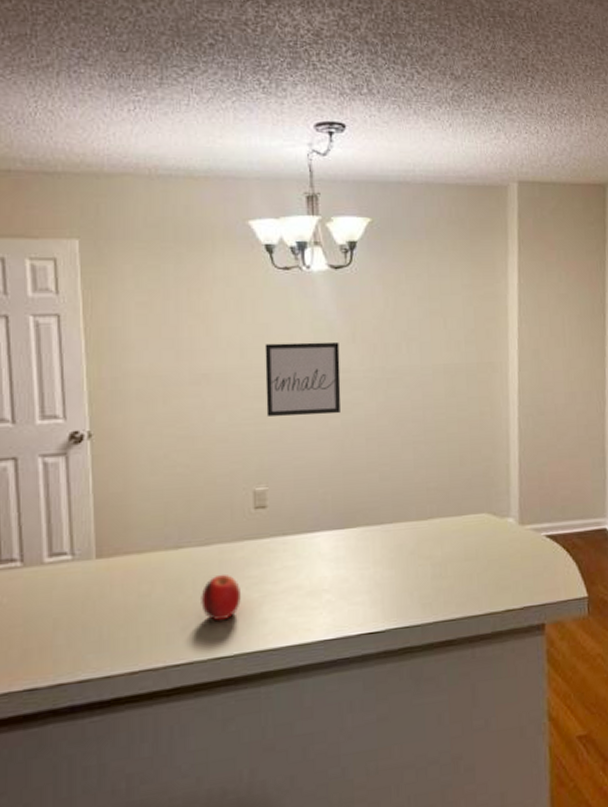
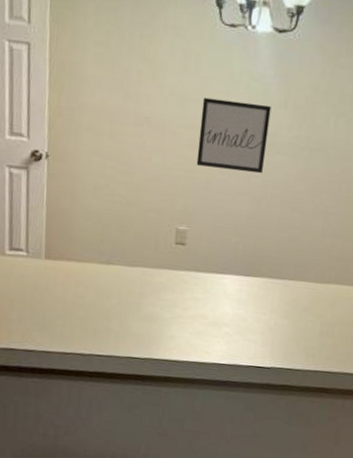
fruit: present [201,574,241,621] -> none [123,292,156,330]

